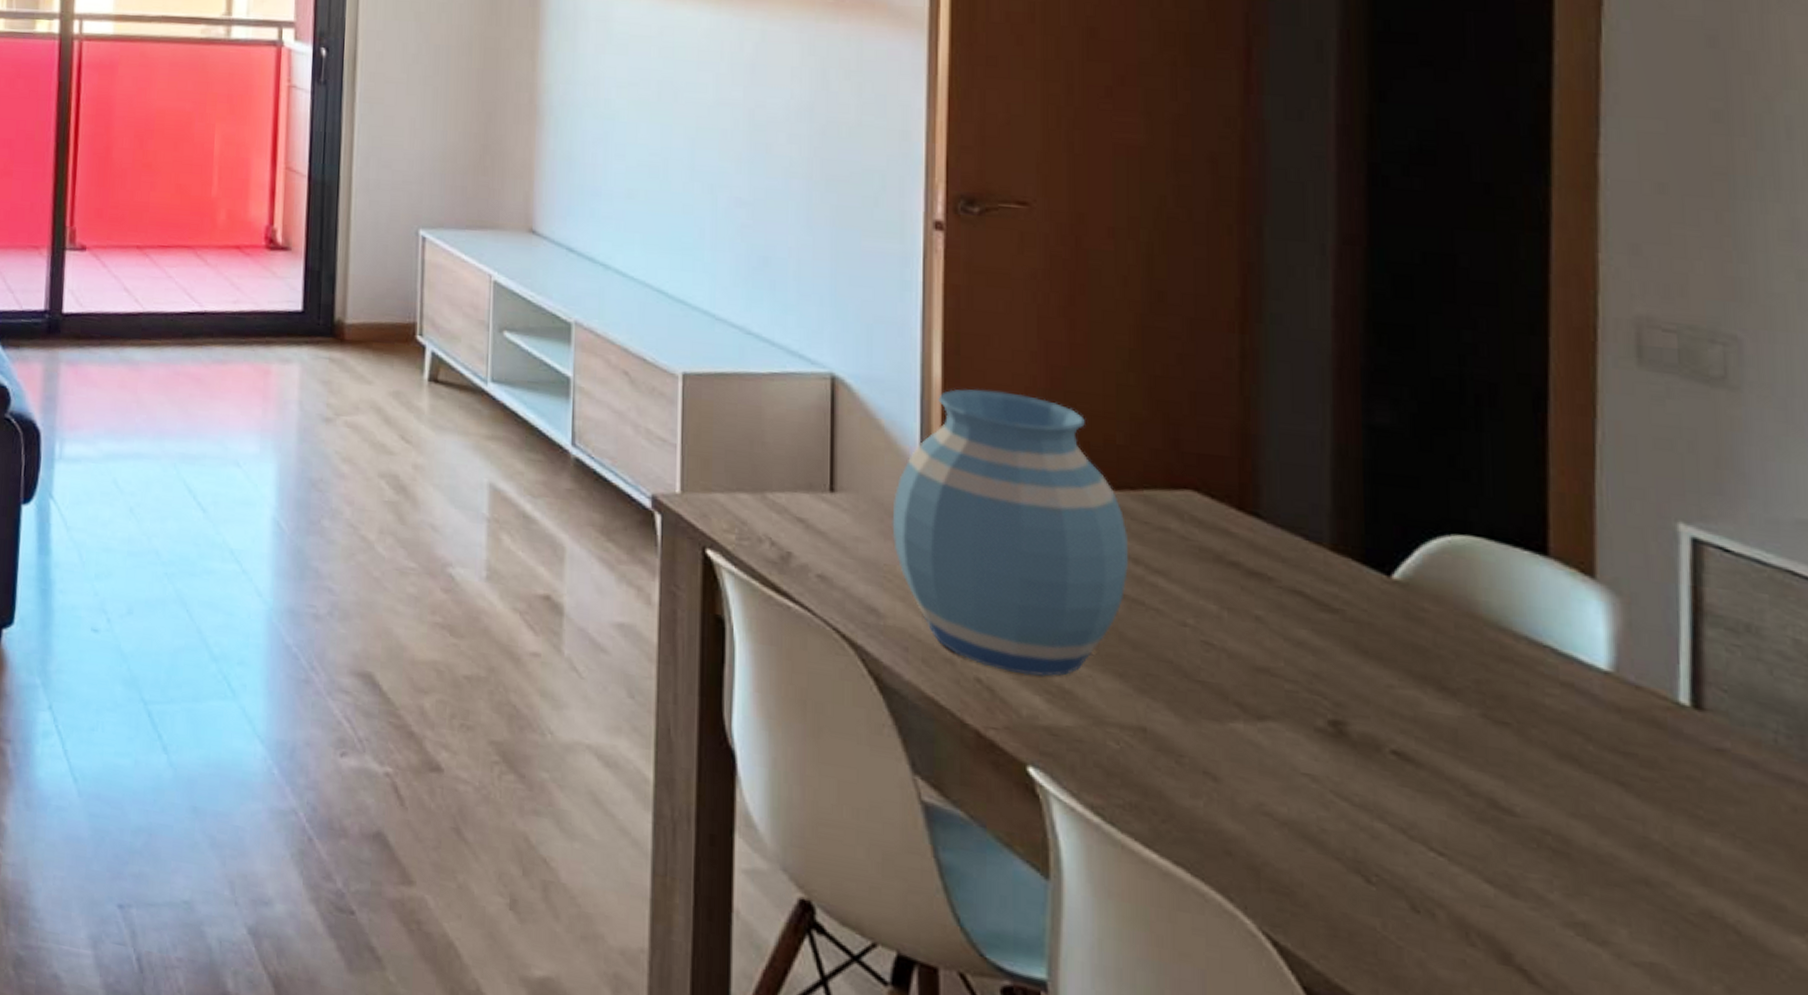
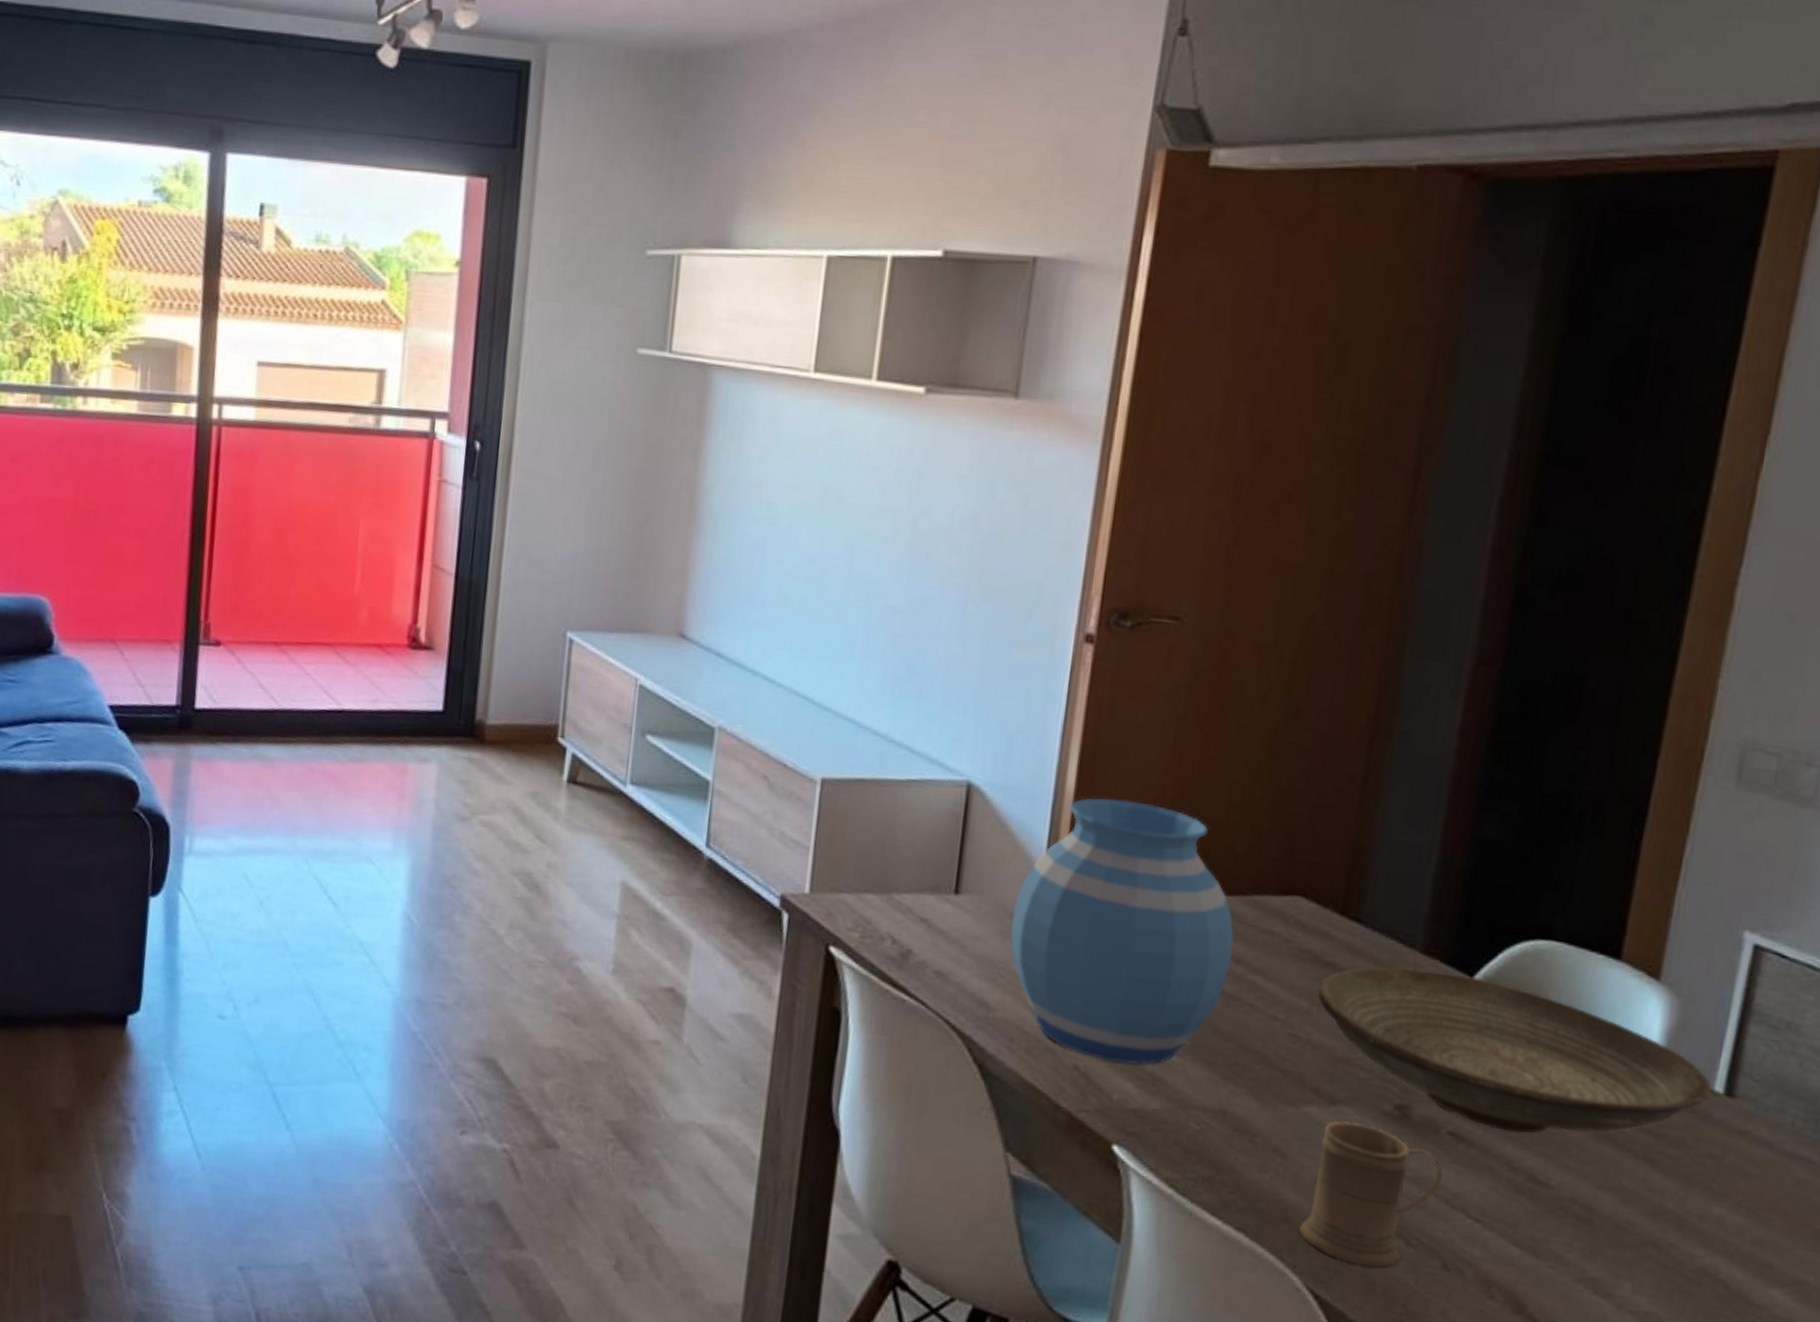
decorative bowl: none [1227,566,1676,753] -> present [1318,967,1712,1134]
mug: none [1243,739,1395,909] -> present [1298,1121,1444,1268]

